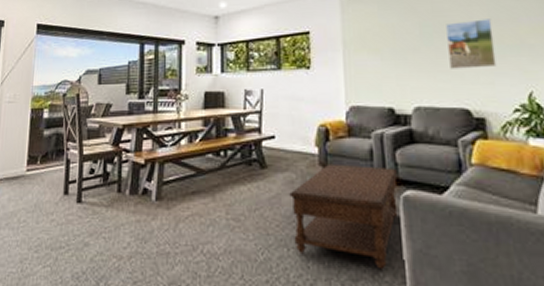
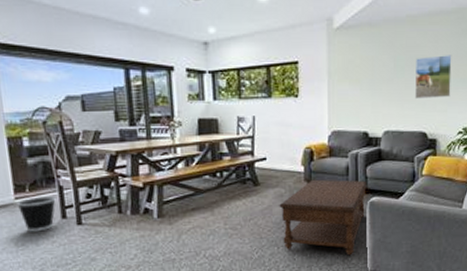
wastebasket: none [27,169,62,208] -> present [16,196,56,232]

